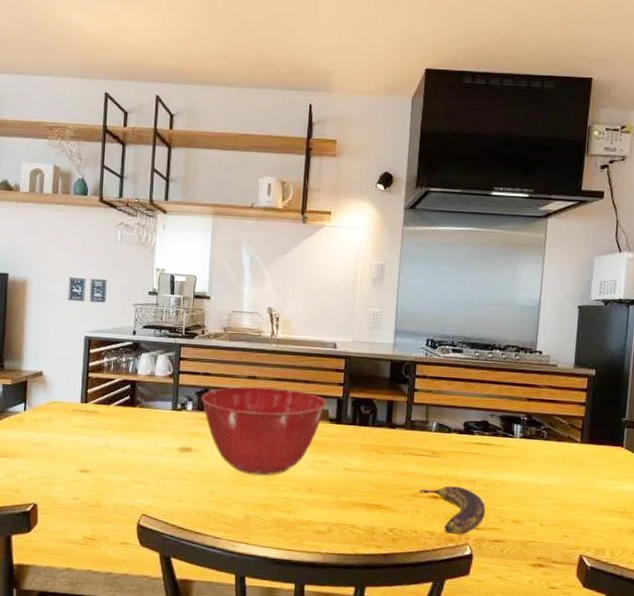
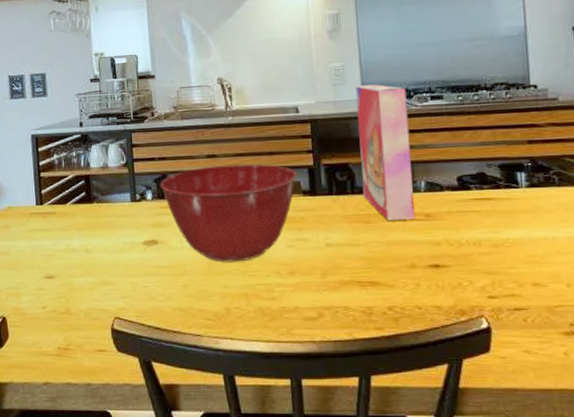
cereal box: none [381,331,432,455] -> present [355,84,415,221]
banana: present [418,486,486,535] -> none [416,251,499,307]

